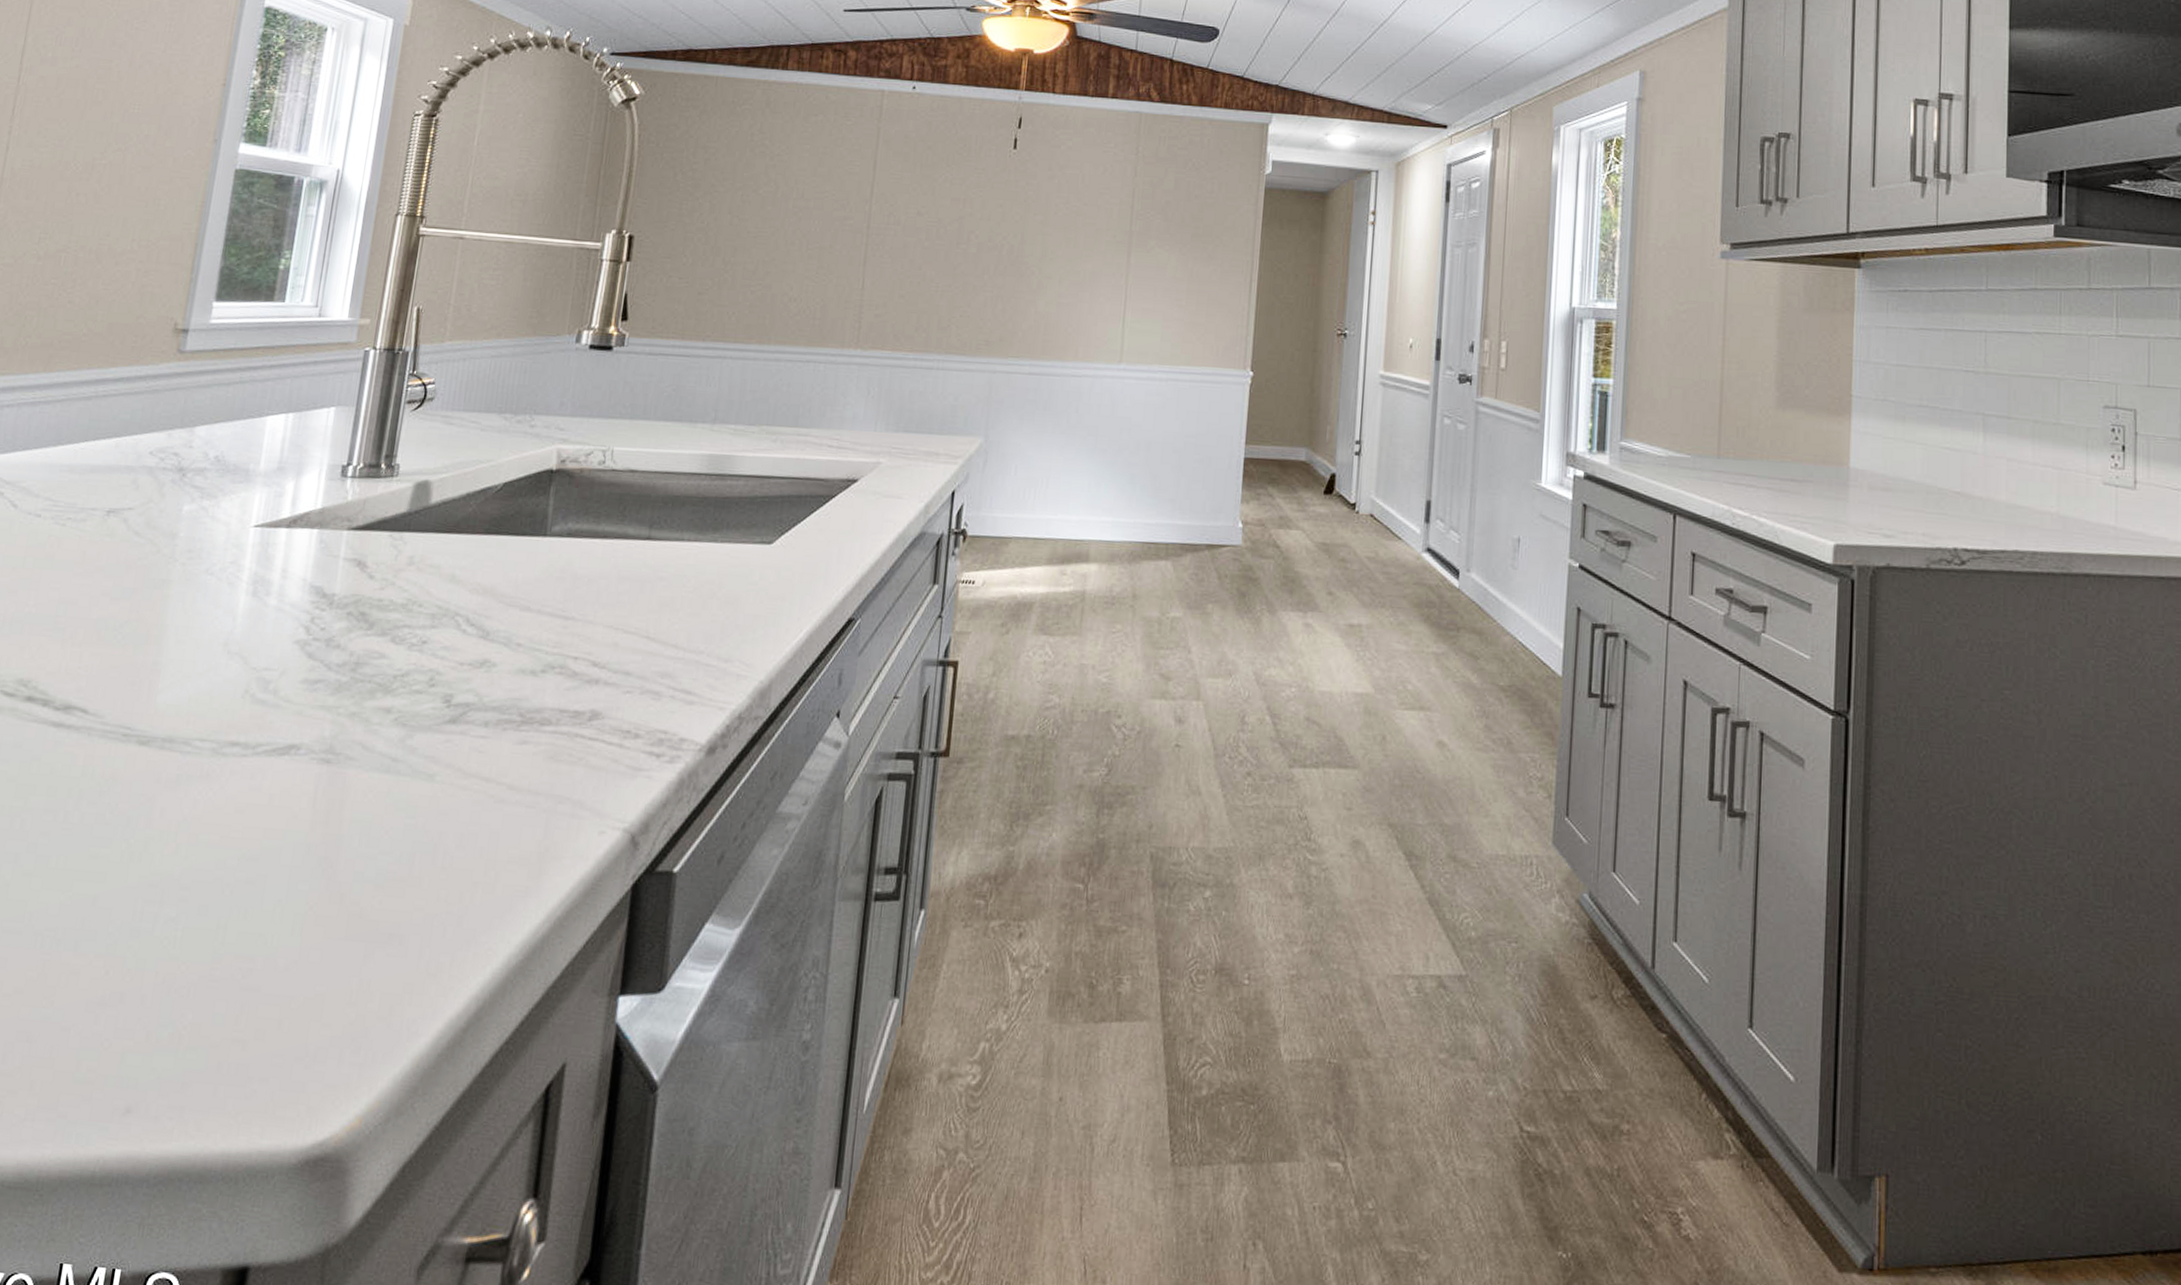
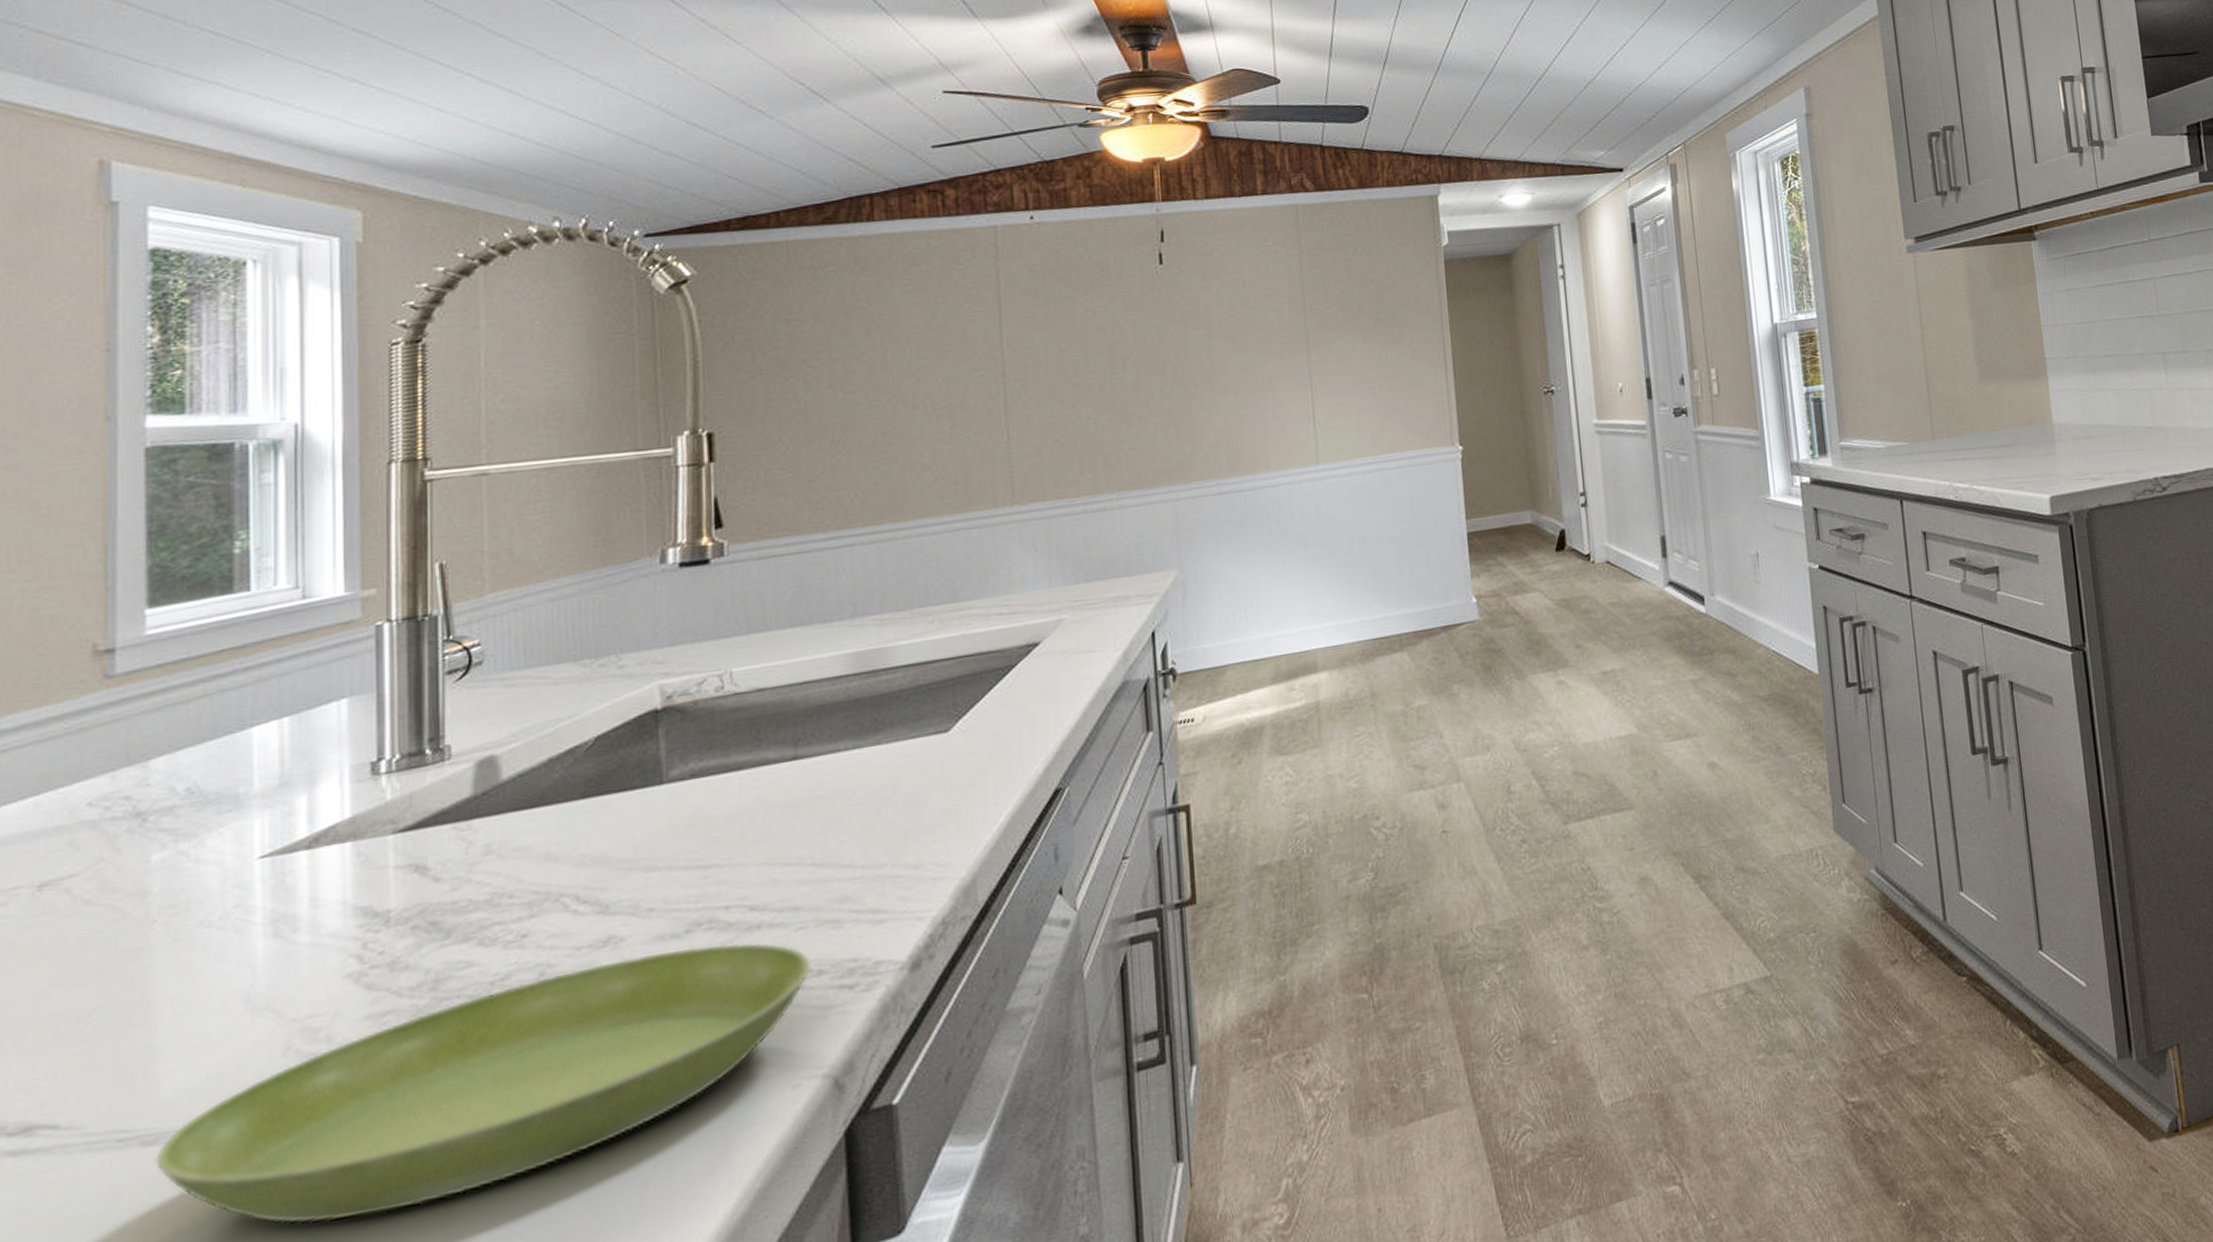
saucer: none [143,682,631,853] -> present [155,942,811,1224]

